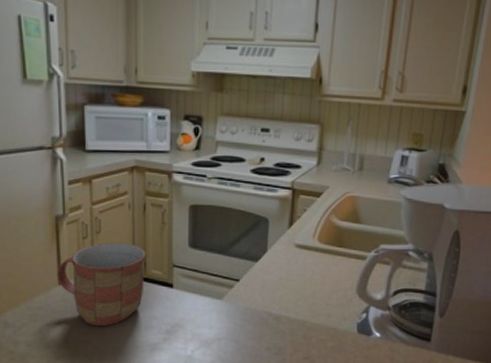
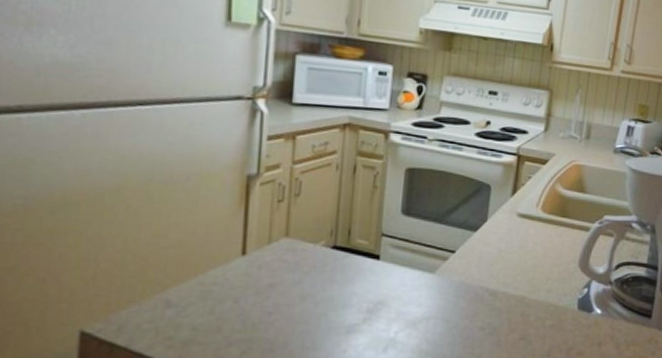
mug: present [57,243,147,326] -> none [241,207,353,304]

